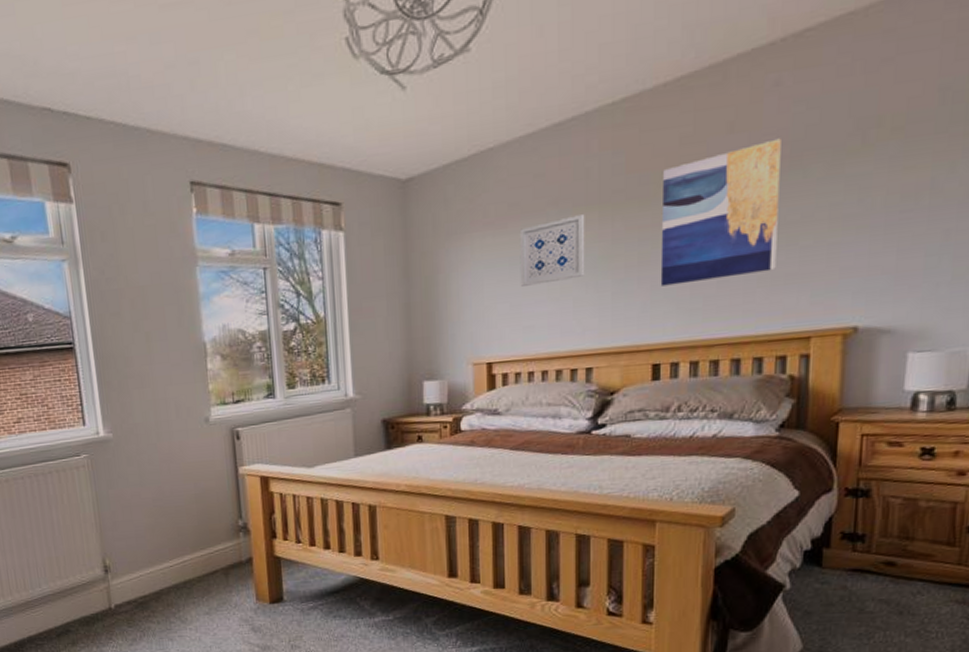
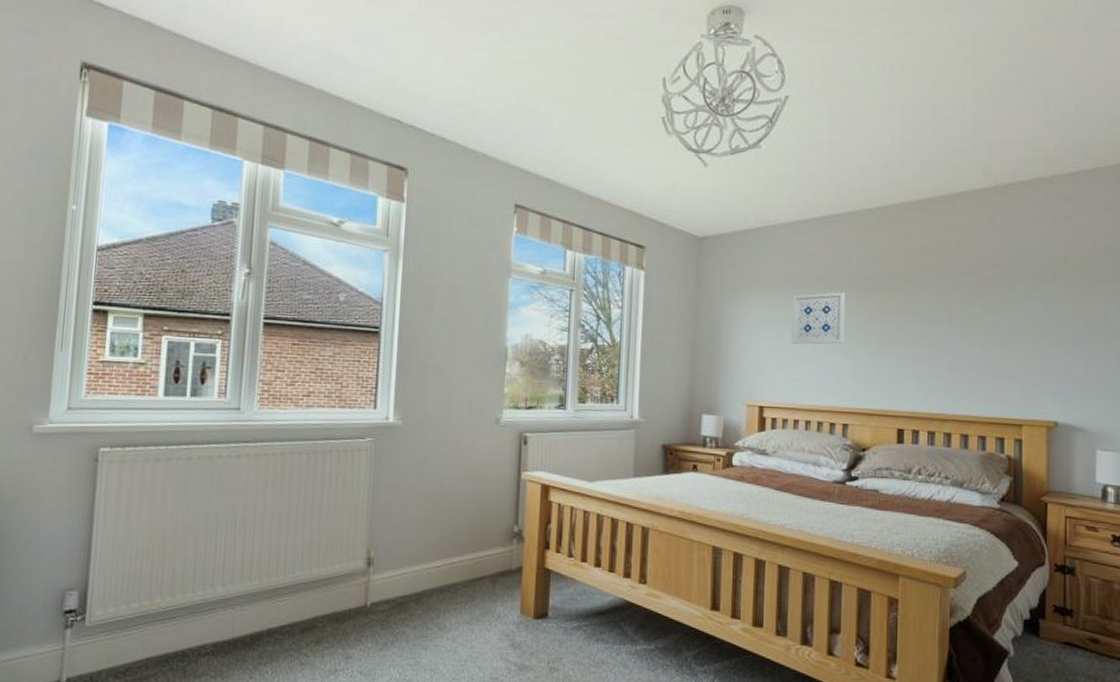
wall art: present [660,138,781,286] -> none [904,260,995,365]

